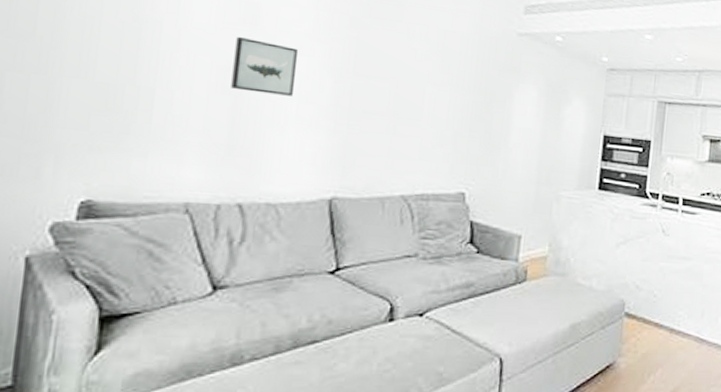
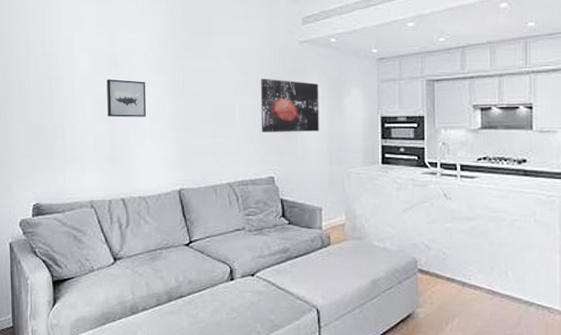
wall art: none [455,70,536,144] -> present [260,78,320,132]

